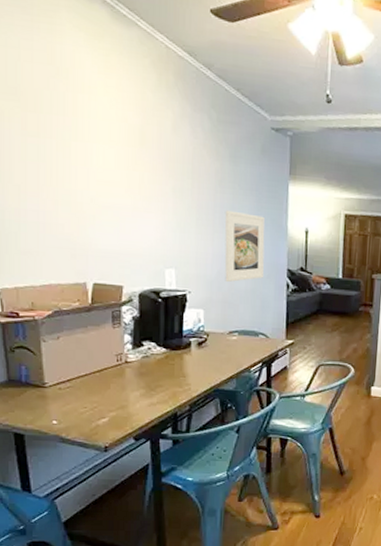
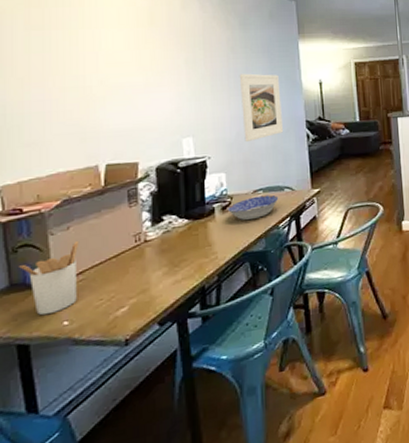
utensil holder: none [16,350,68,412] -> present [19,240,80,316]
bowl: none [202,337,253,359] -> present [227,195,279,220]

